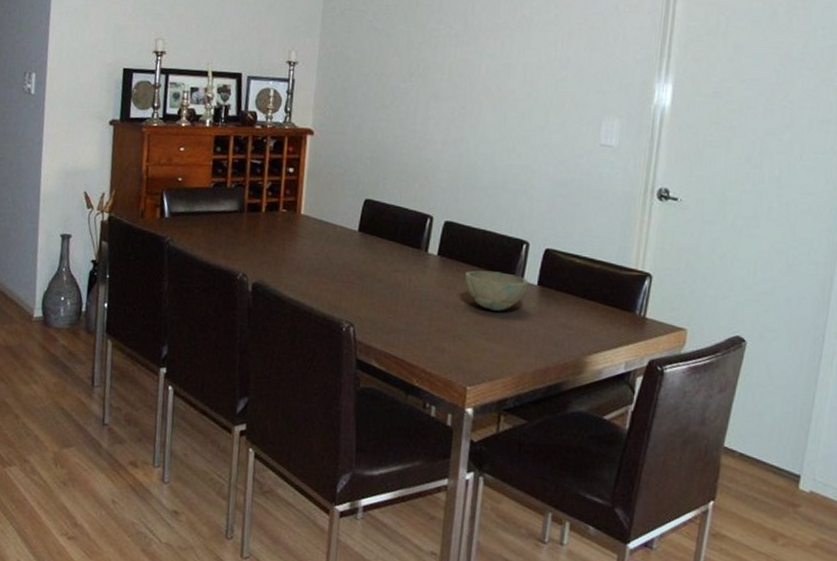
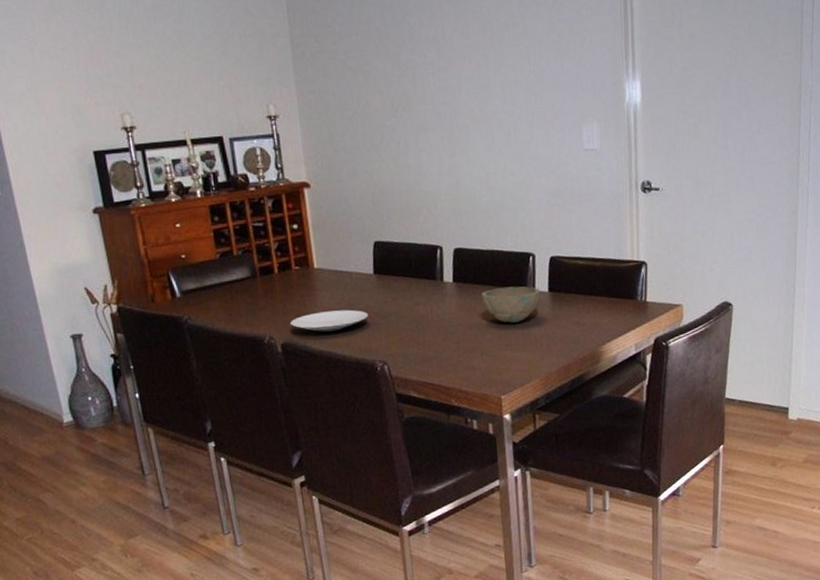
plate: none [265,258,345,282] -> present [289,309,369,333]

